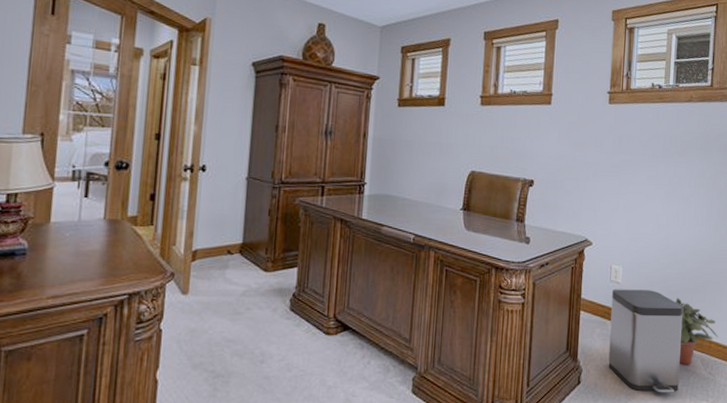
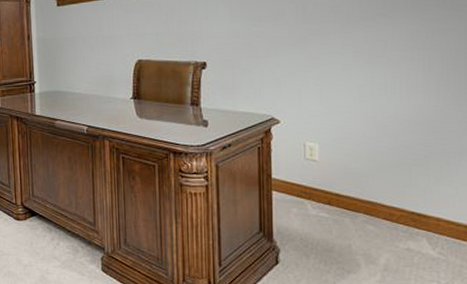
pedal bin: present [608,289,684,393] -> none [308,166,401,274]
potted plant: present [675,298,719,365] -> none [389,173,450,245]

